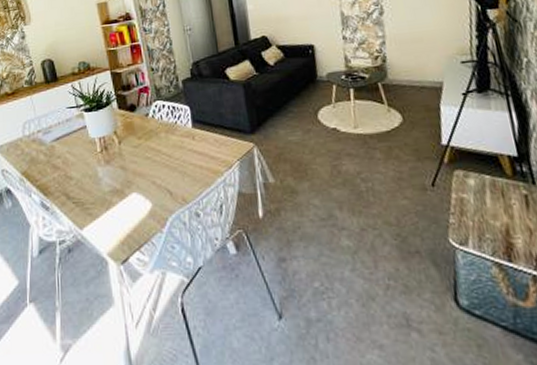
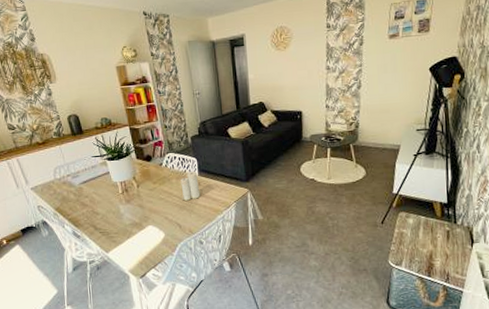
candle: none [170,122,195,160] -> present [180,171,201,201]

